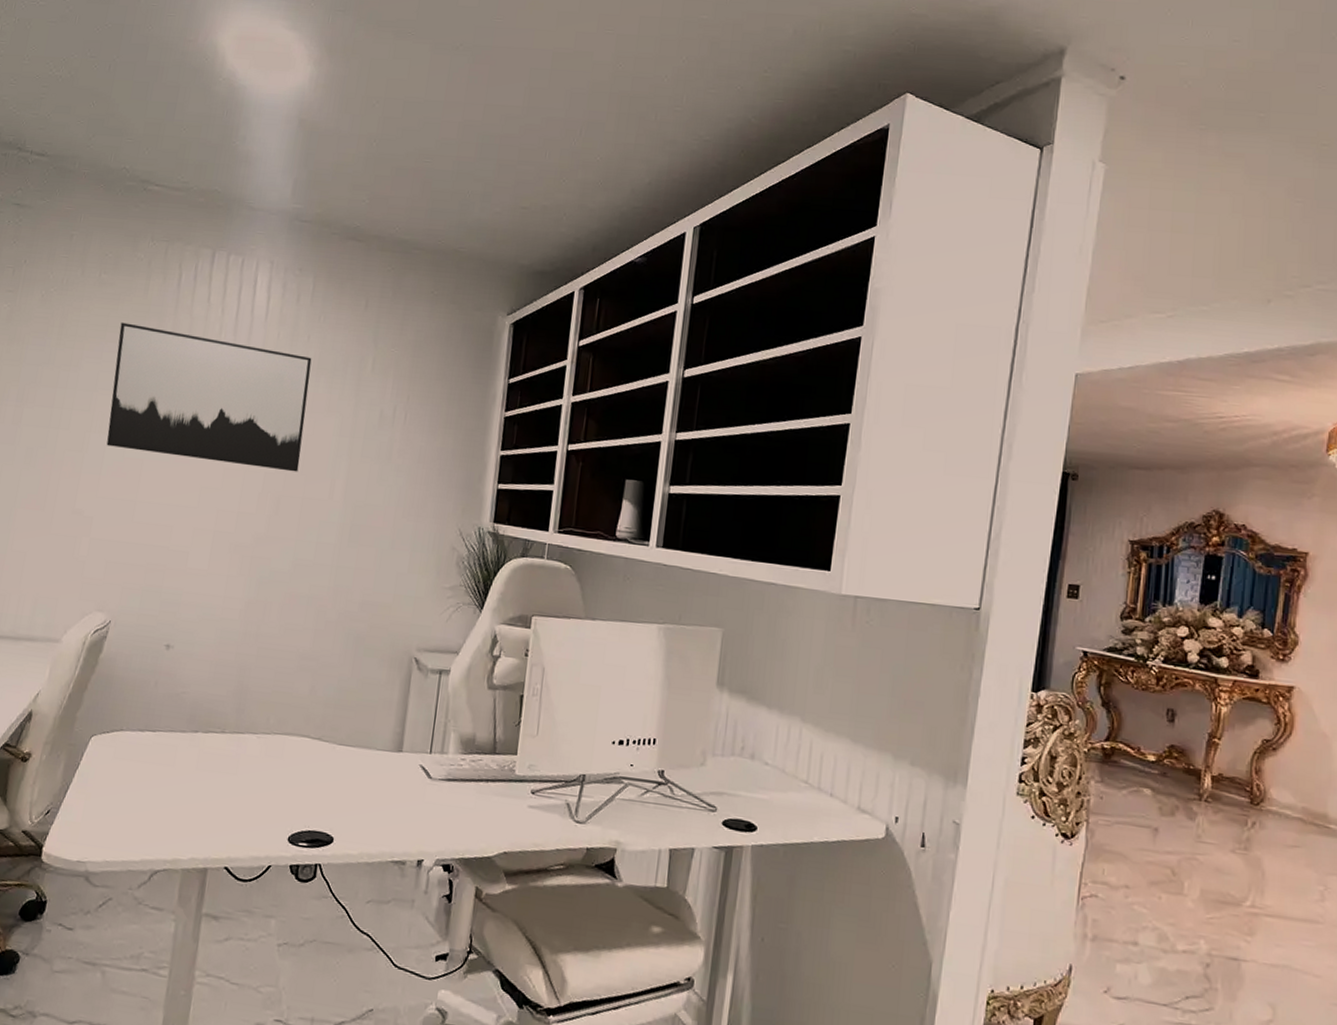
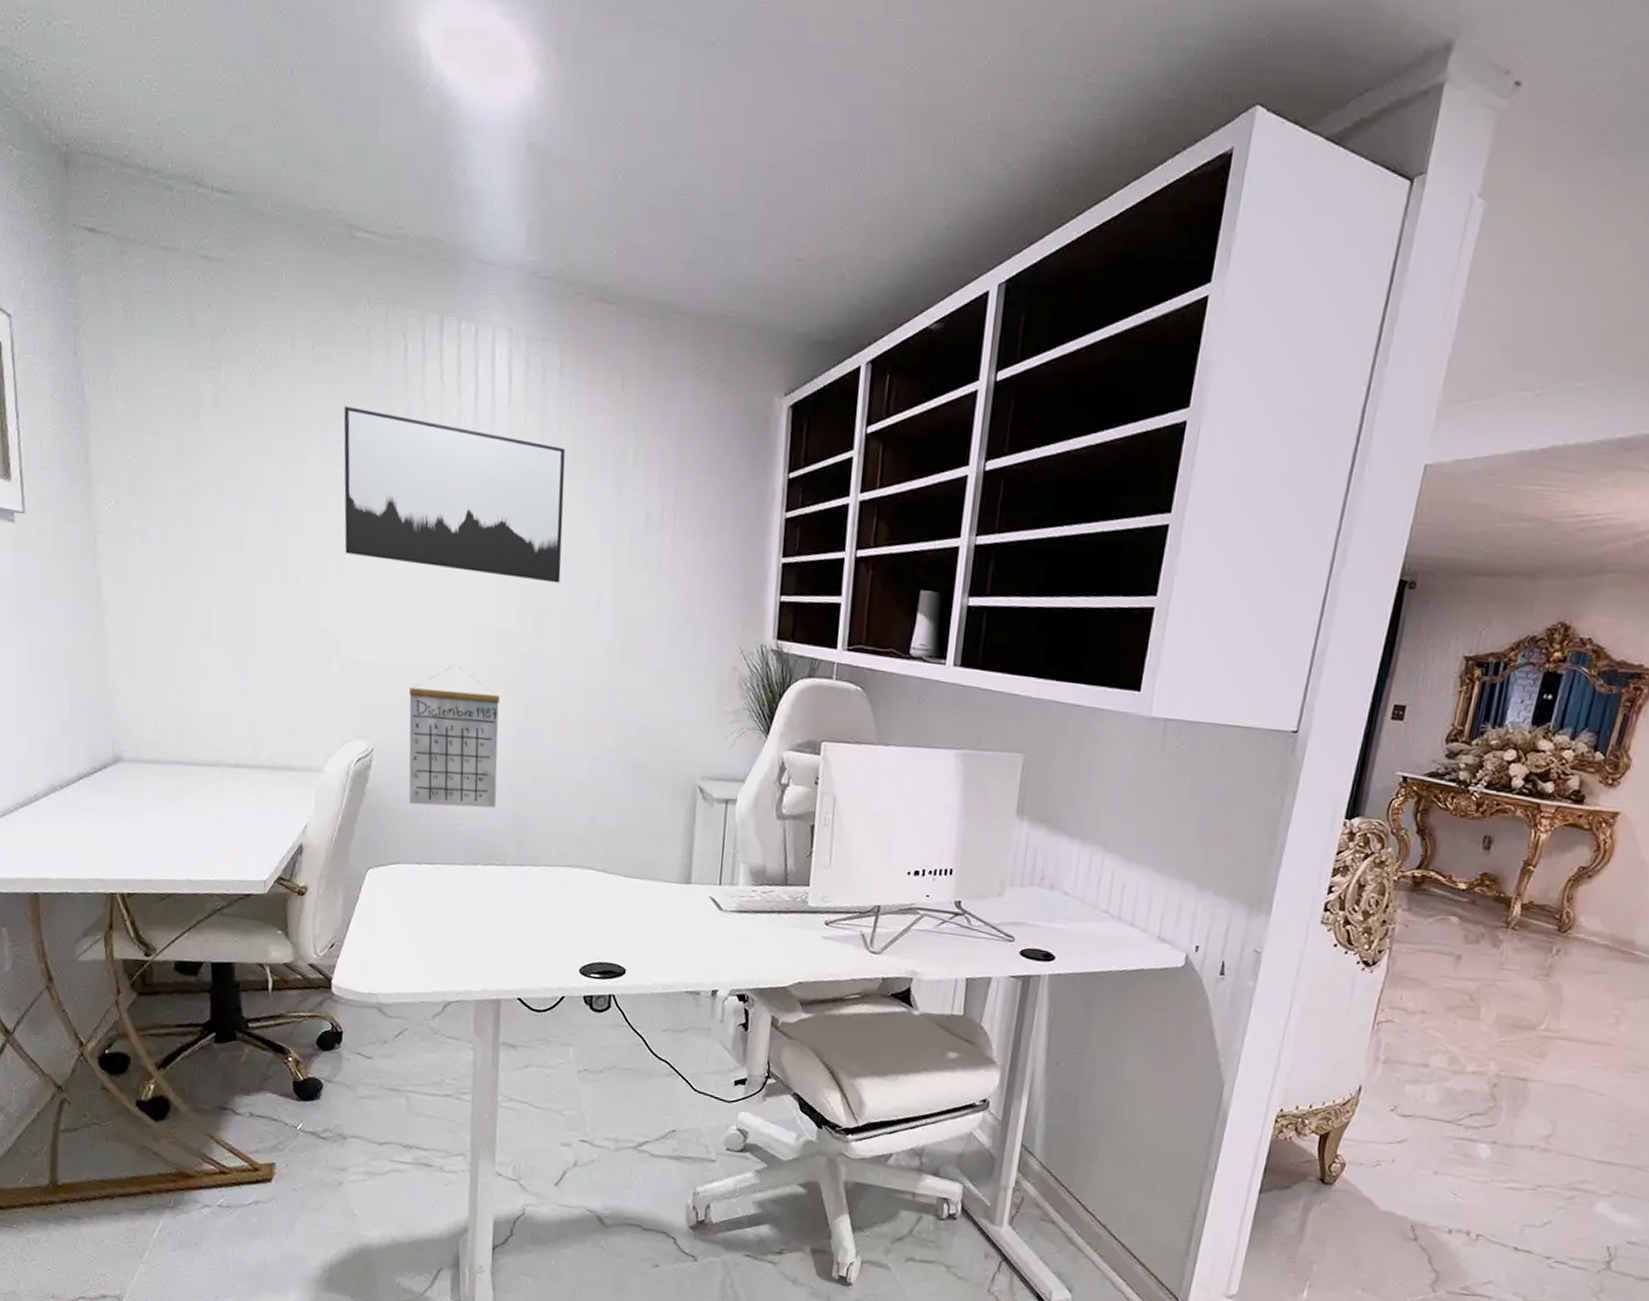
calendar: none [138,545,234,678] -> present [408,666,500,809]

